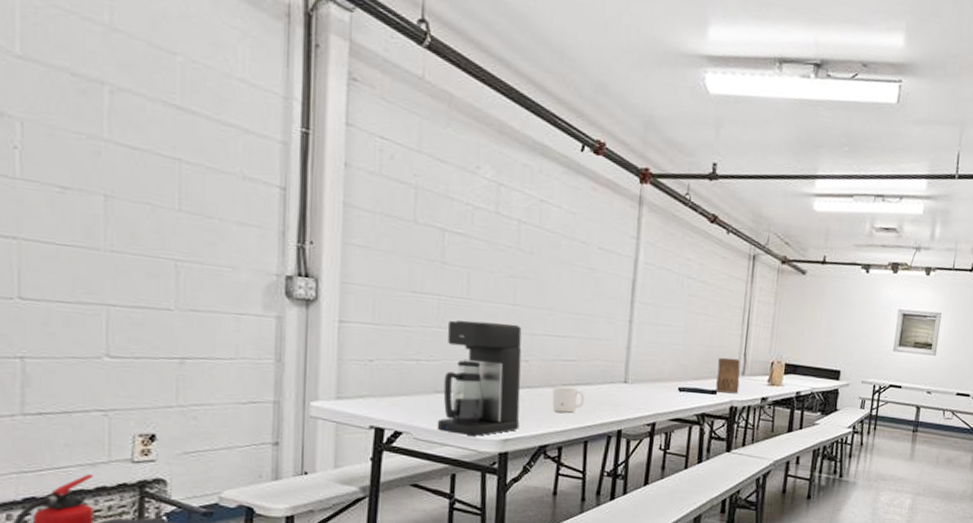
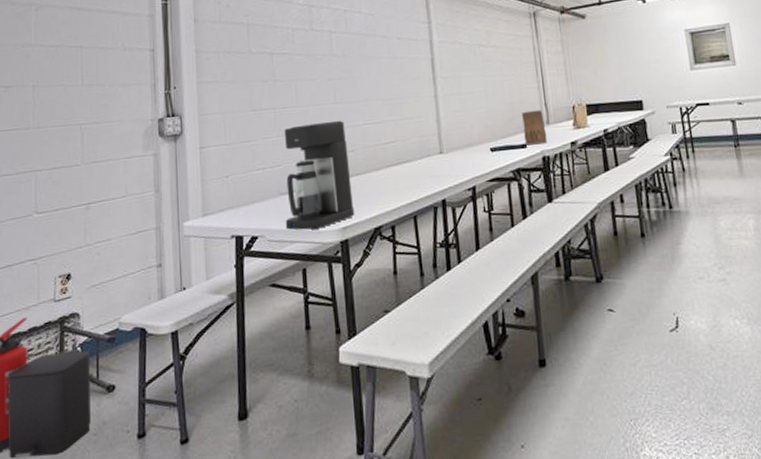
mug: present [552,386,586,413] -> none [378,167,408,193]

